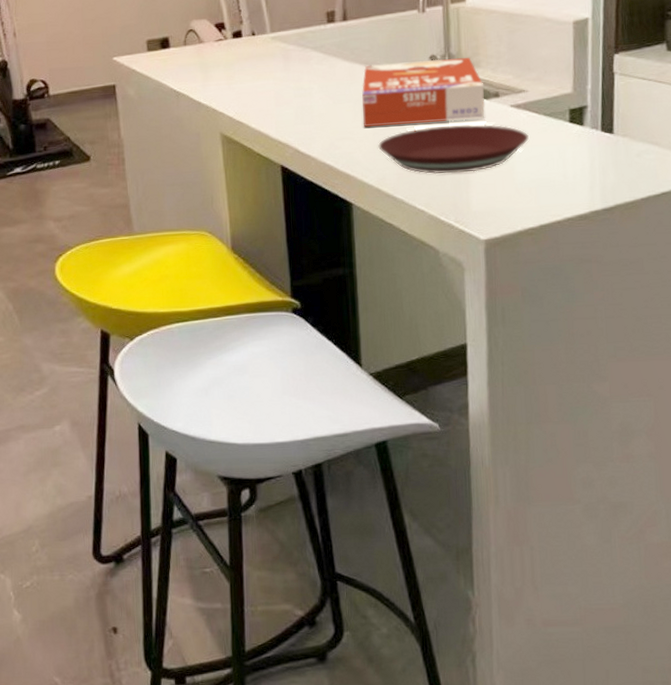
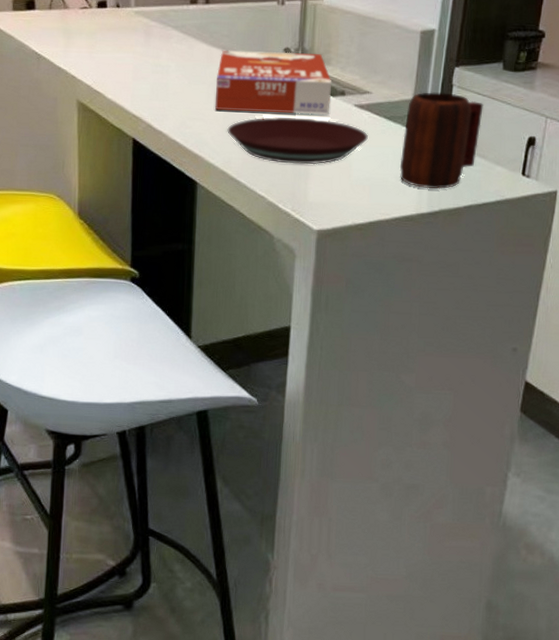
mug: none [566,82,650,184] -> present [400,92,483,190]

